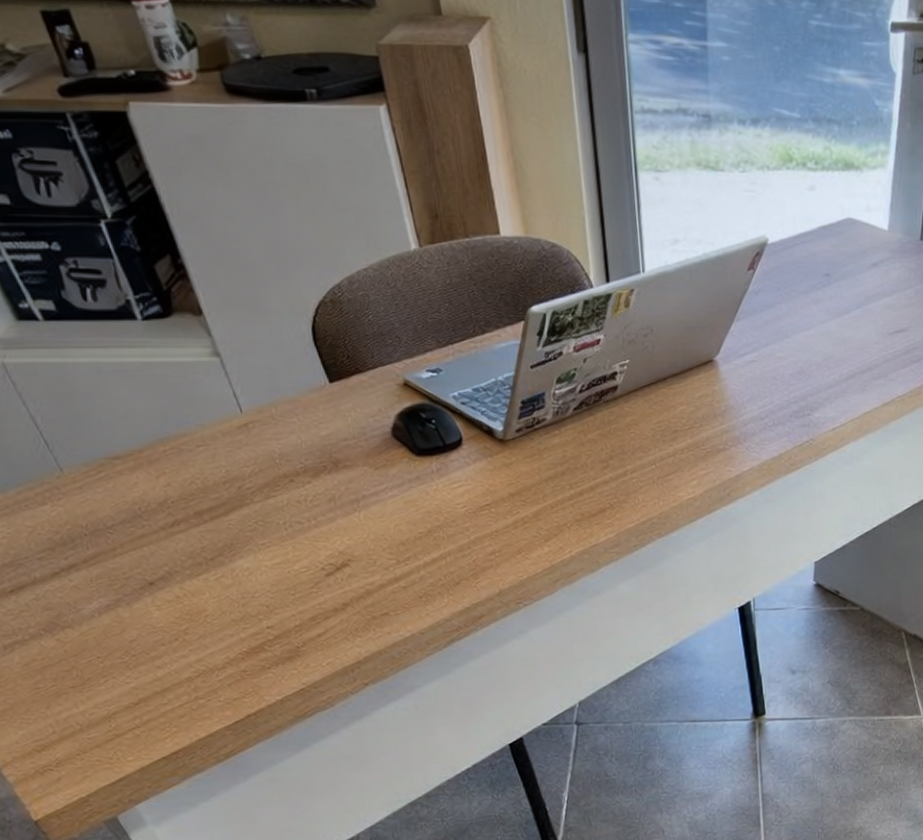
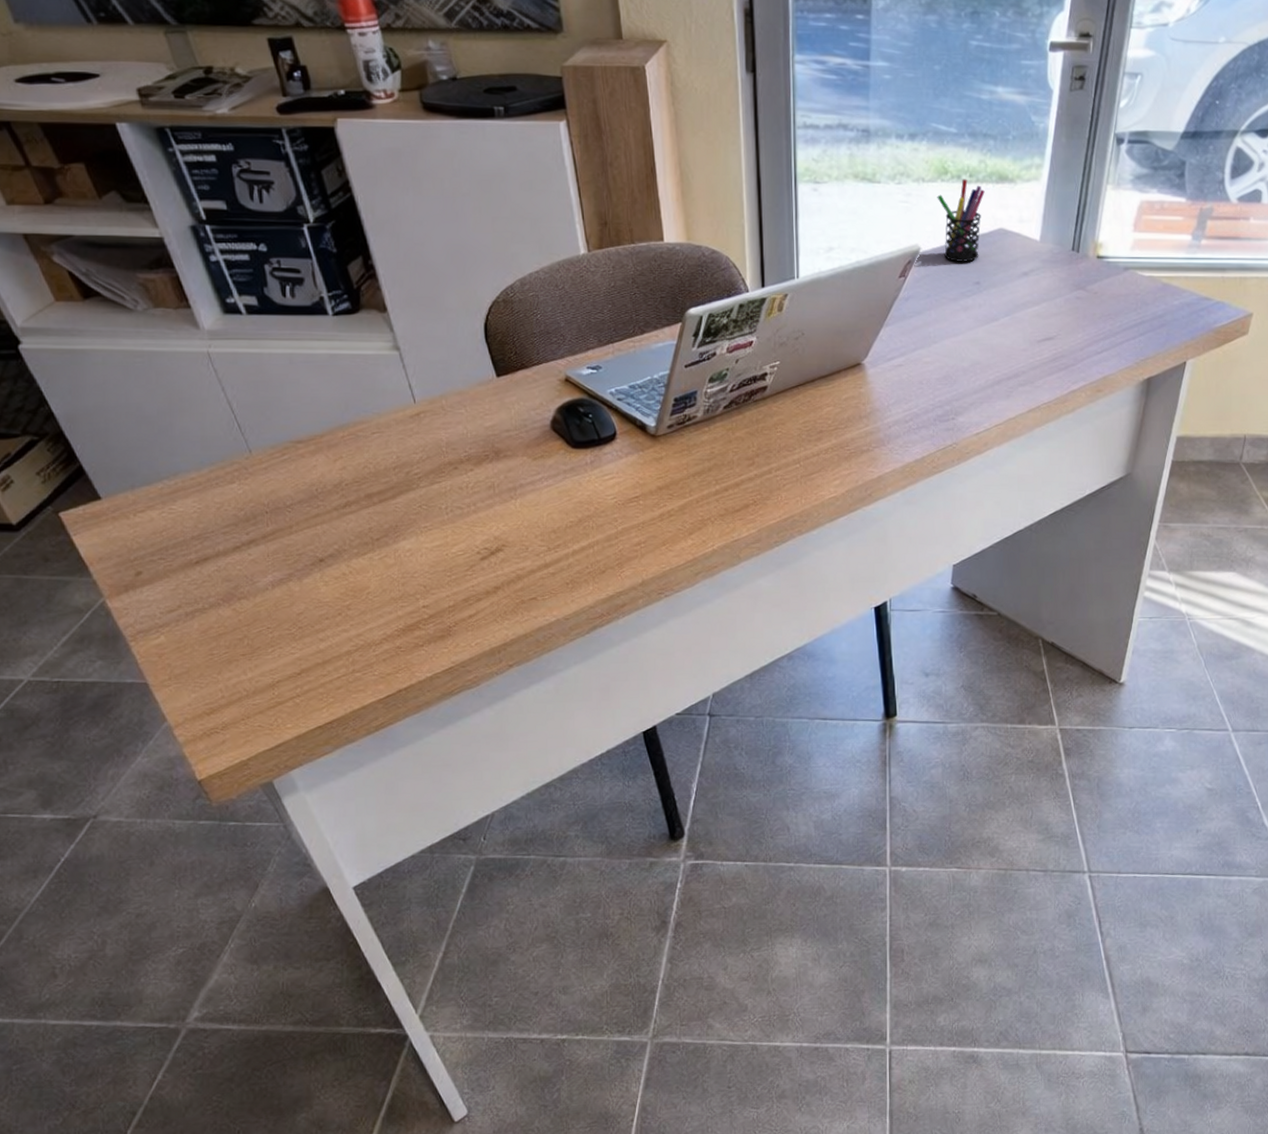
pen holder: none [783,166,831,253] -> present [937,179,985,262]

